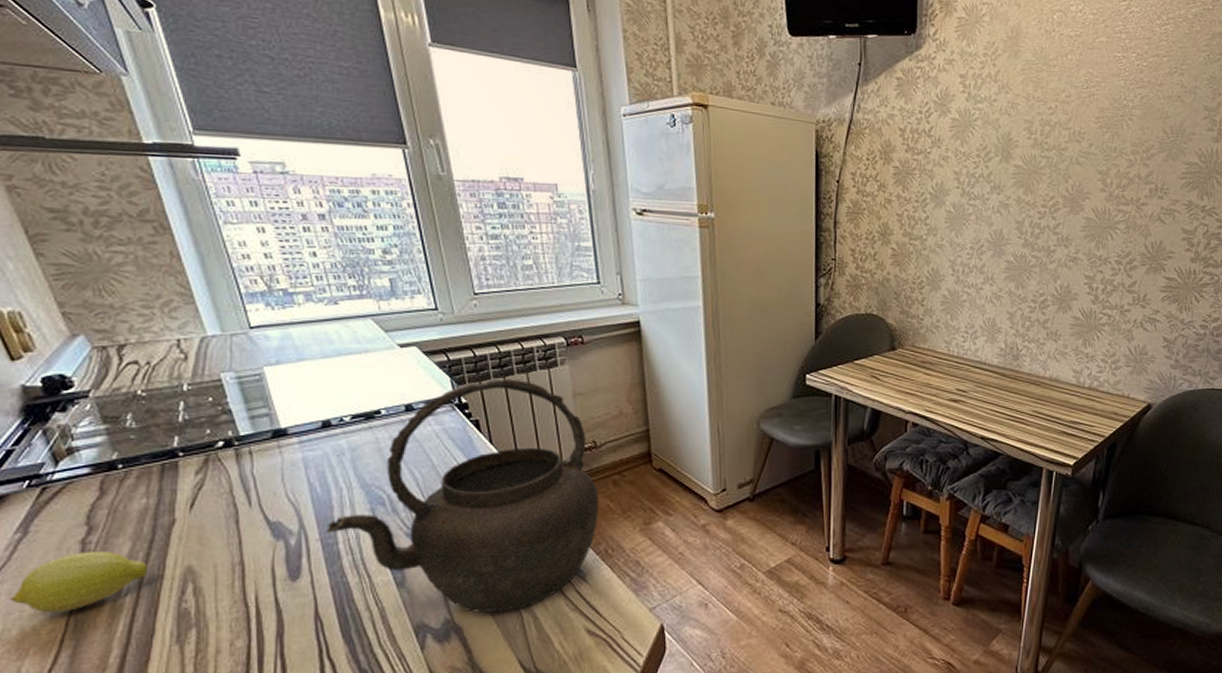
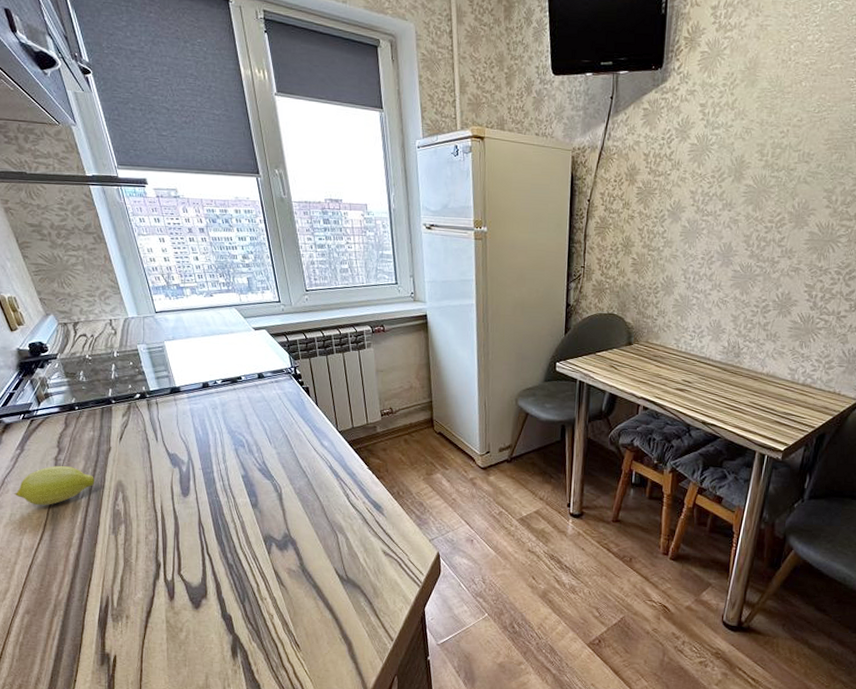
kettle: present [324,378,599,614] -> none [204,356,394,533]

